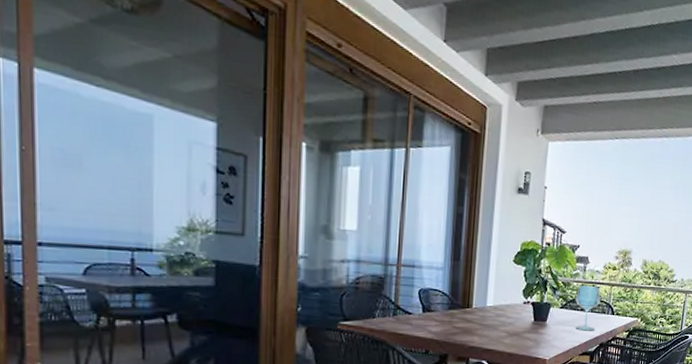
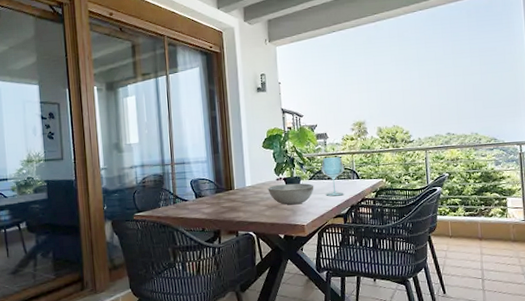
bowl: none [511,309,565,335] -> present [267,183,314,205]

